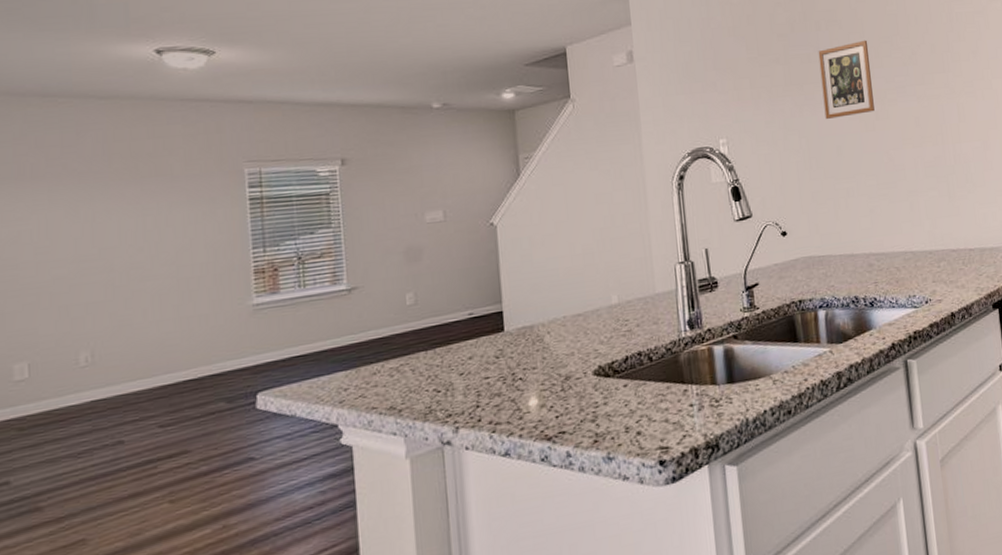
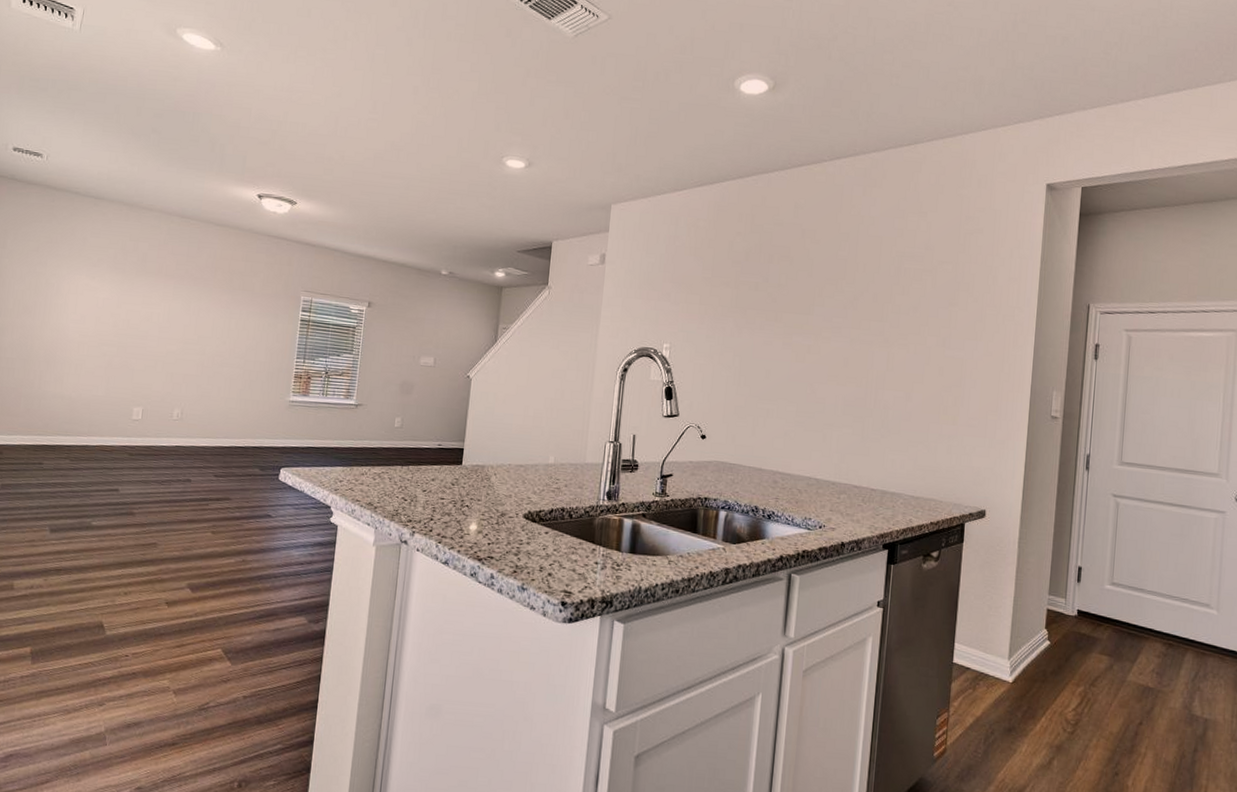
picture frame: present [818,40,875,119] -> none [761,278,814,346]

